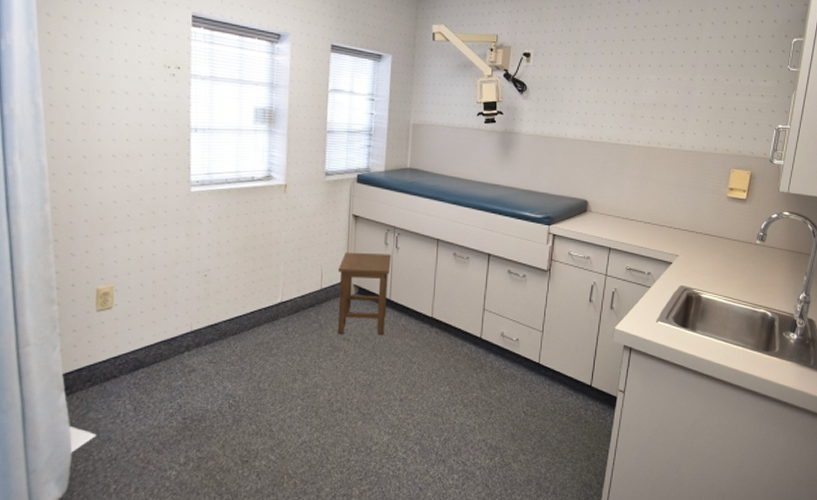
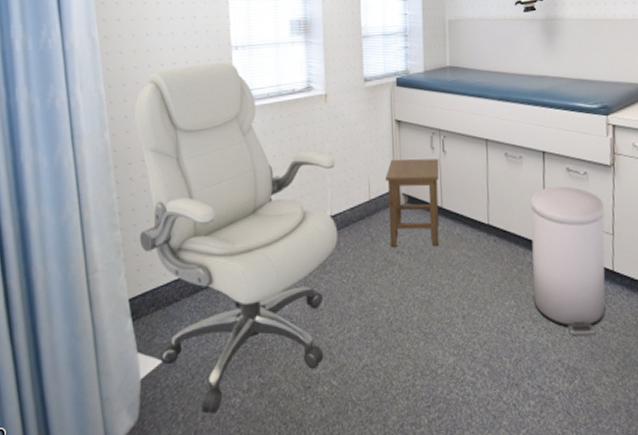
chair: none [78,143,290,485] -> present [134,62,338,413]
pedal bin: none [465,286,537,419] -> present [530,186,606,336]

